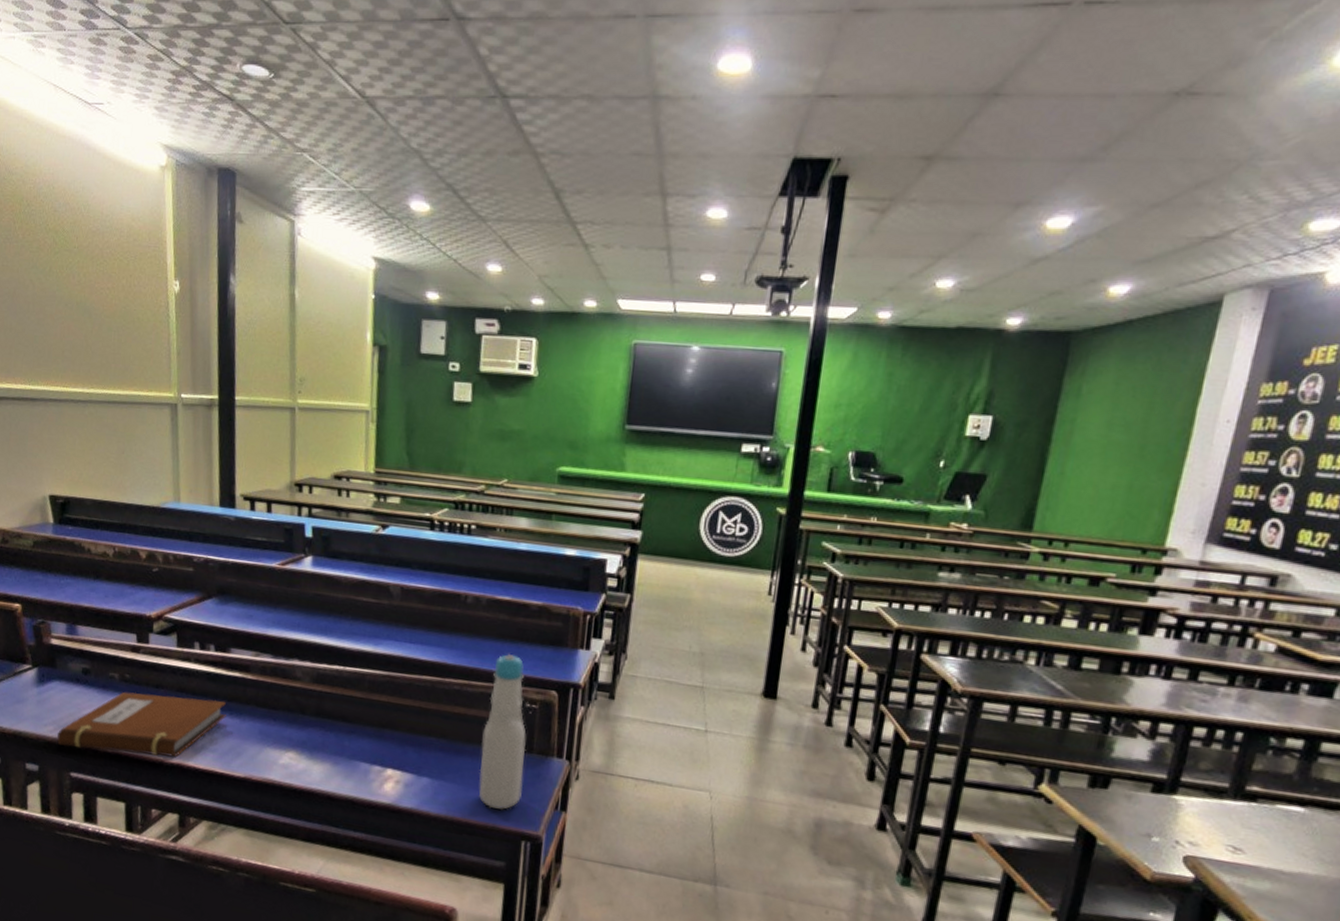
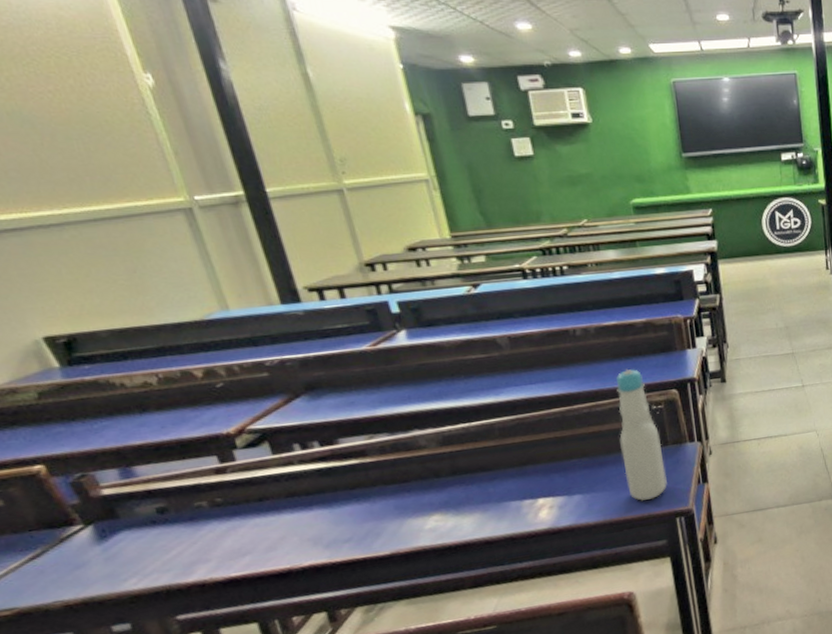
notebook: present [57,691,226,758] -> none [145,490,353,594]

